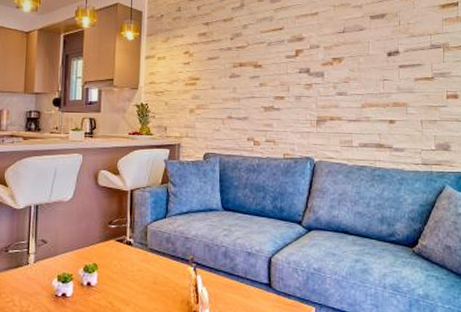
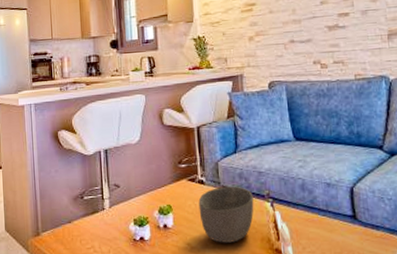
bowl: none [124,249,178,303] -> present [198,186,254,243]

